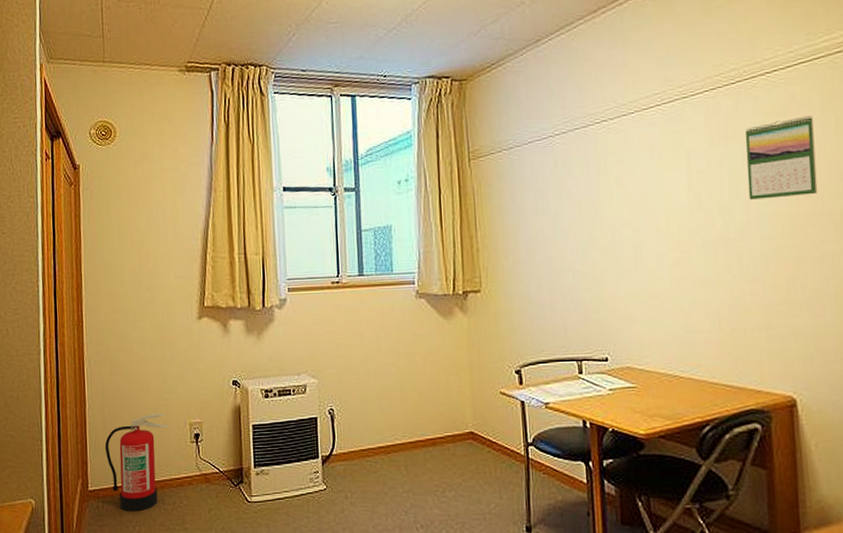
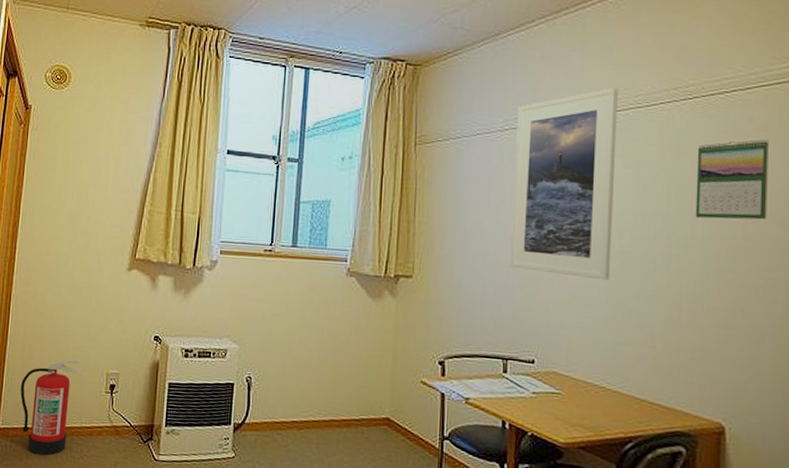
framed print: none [566,81,672,272] -> present [510,88,618,280]

